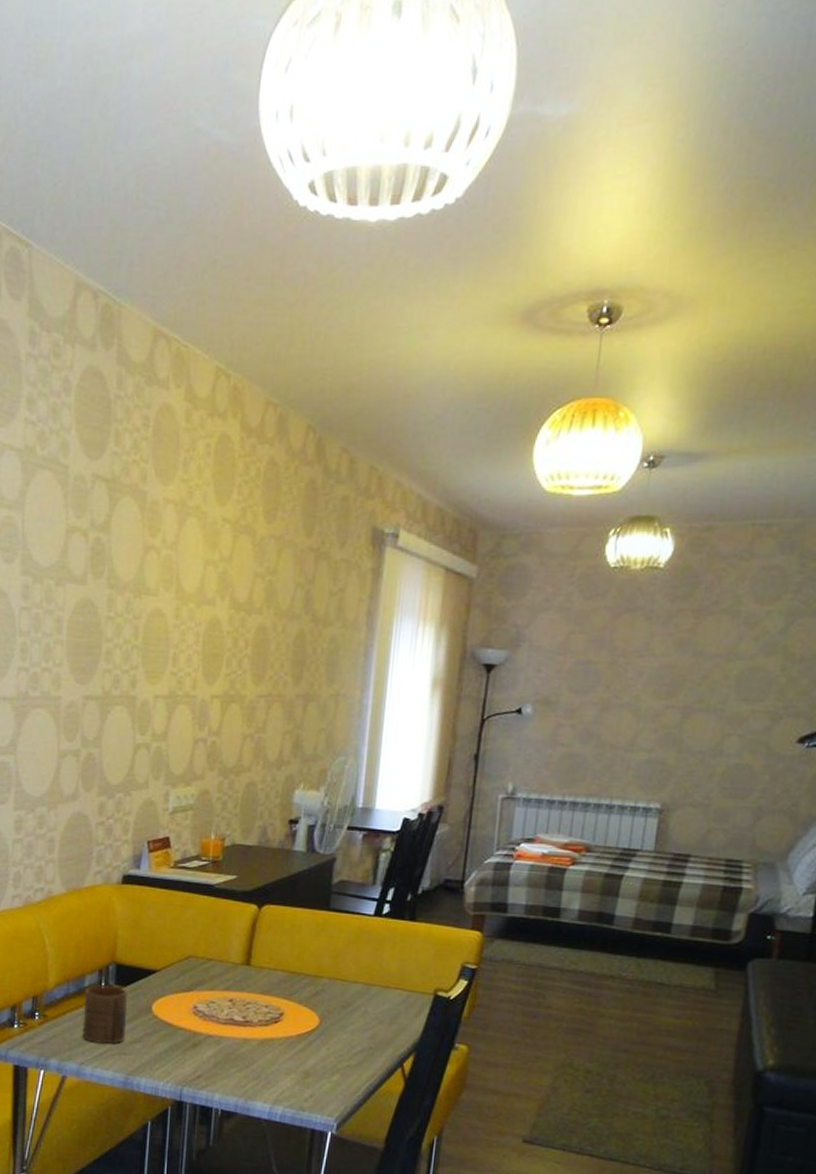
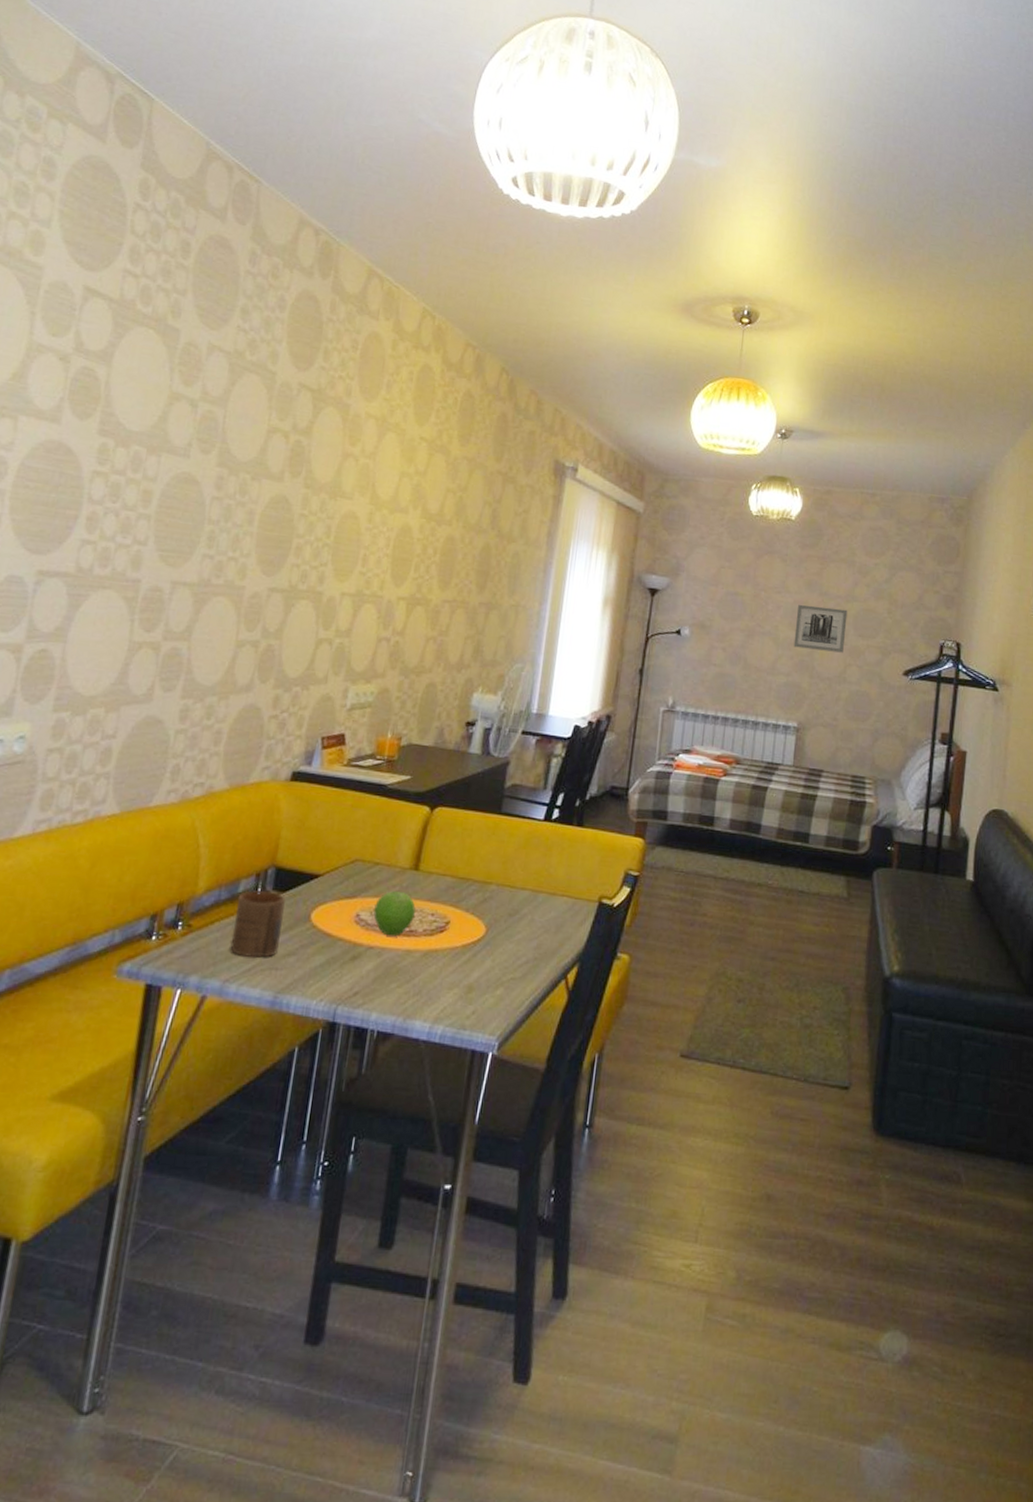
fruit: none [210,985,250,1026] -> present [373,891,416,936]
wall art: none [658,668,729,722] -> present [793,604,848,653]

